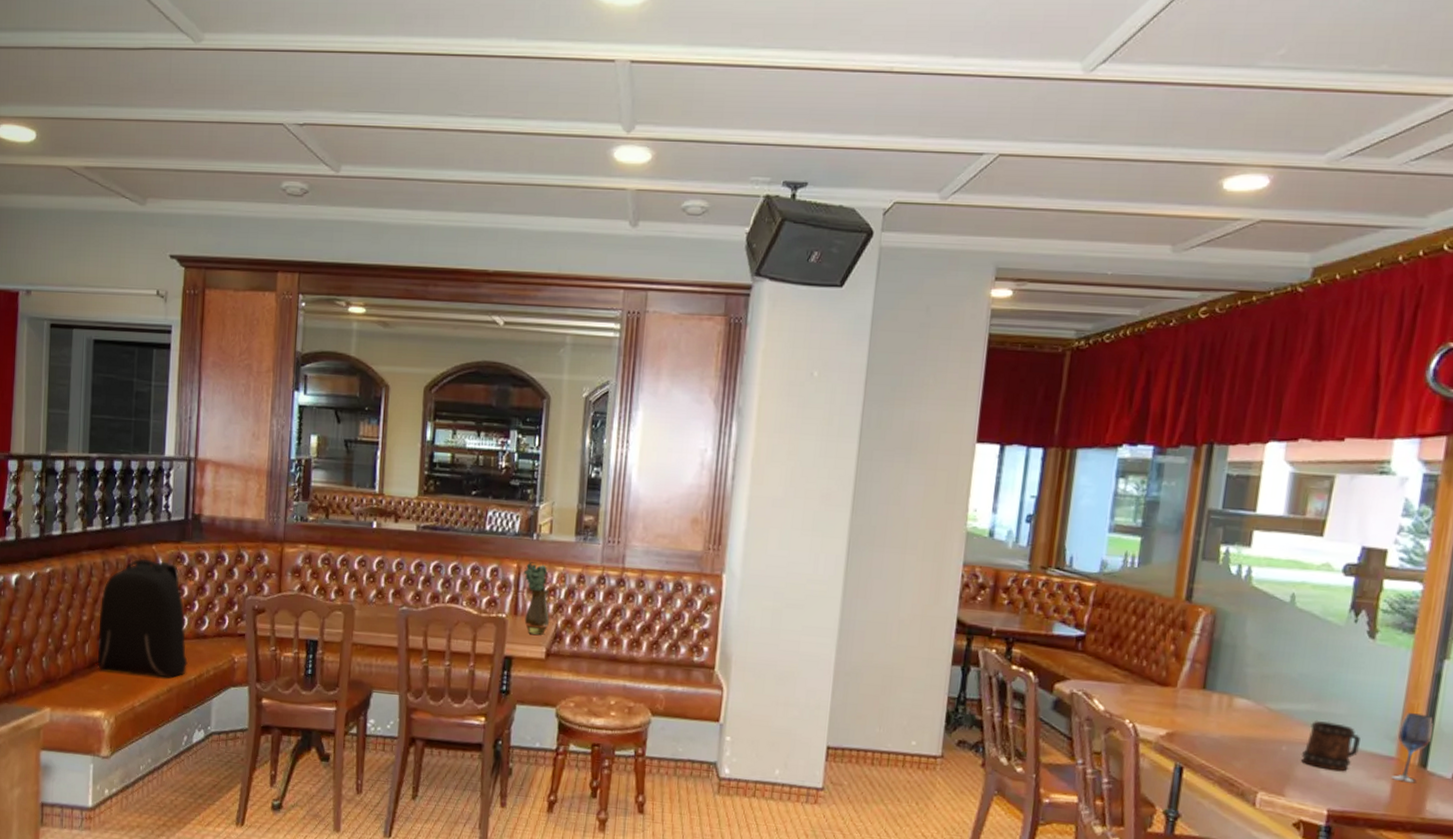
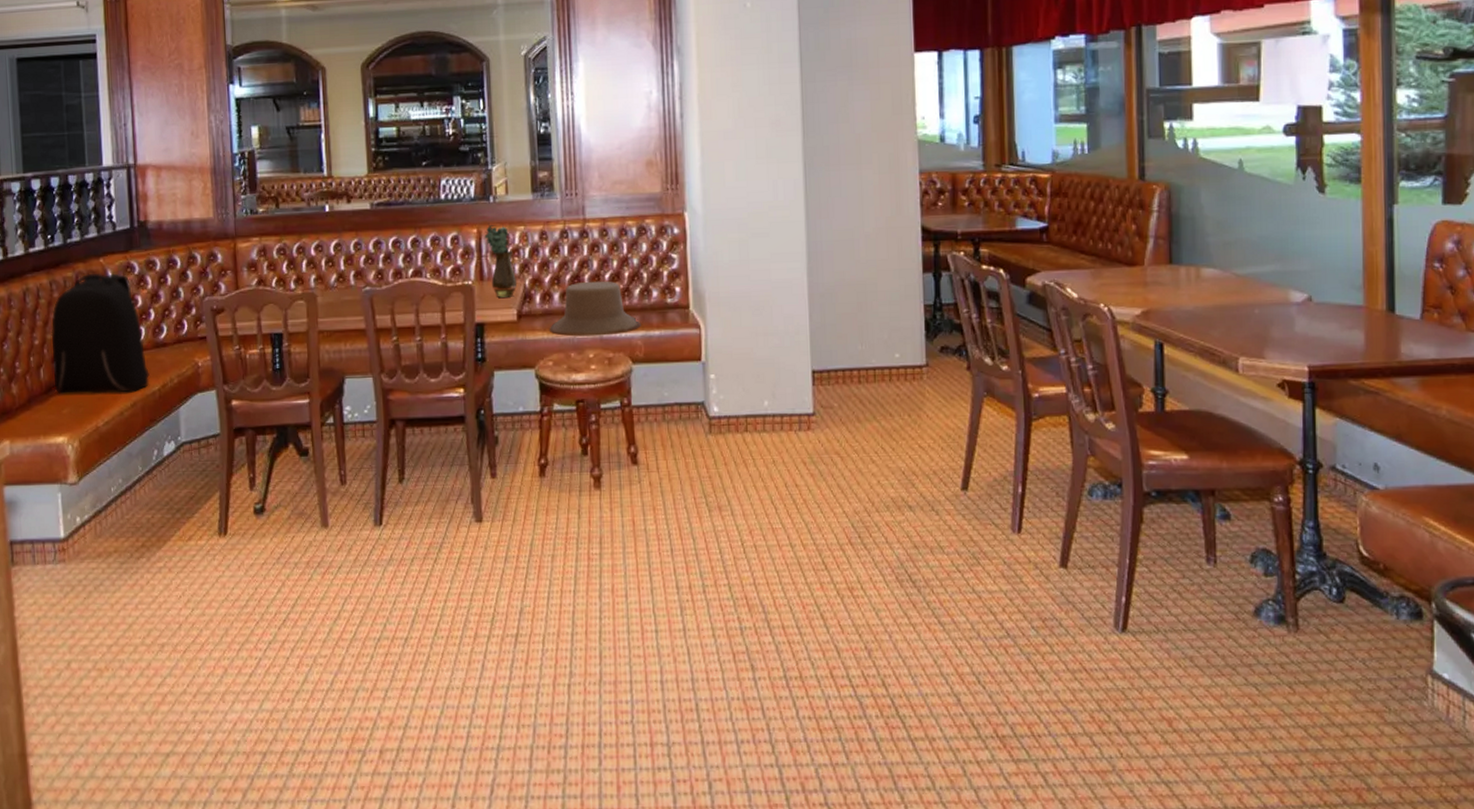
bucket hat: none [574,629,665,686] -> present [549,281,641,337]
beer mug: present [1301,720,1361,772] -> none [1273,279,1328,328]
wineglass: present [1390,713,1433,784] -> none [1362,260,1394,329]

